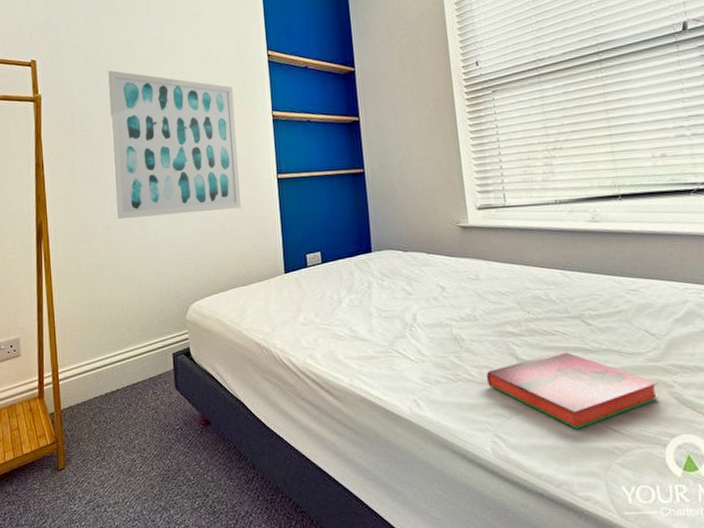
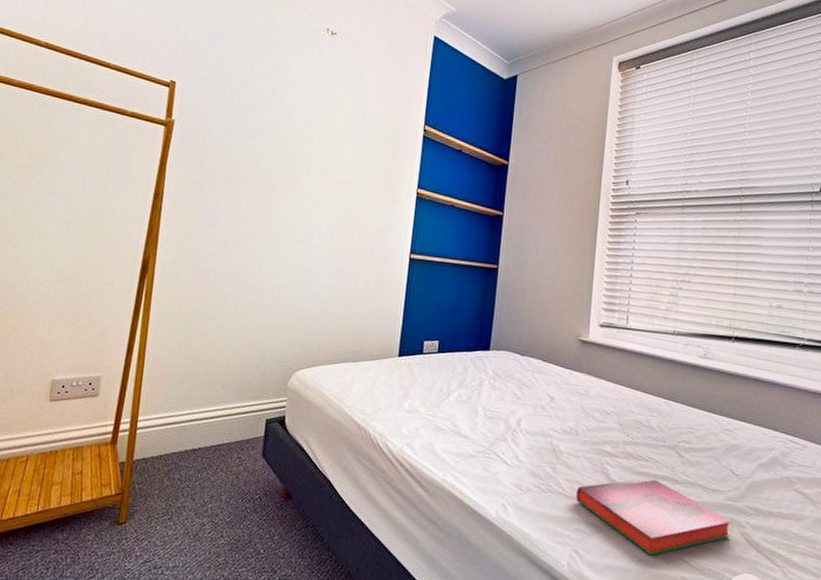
wall art: present [108,70,241,220] -> none [233,109,382,281]

